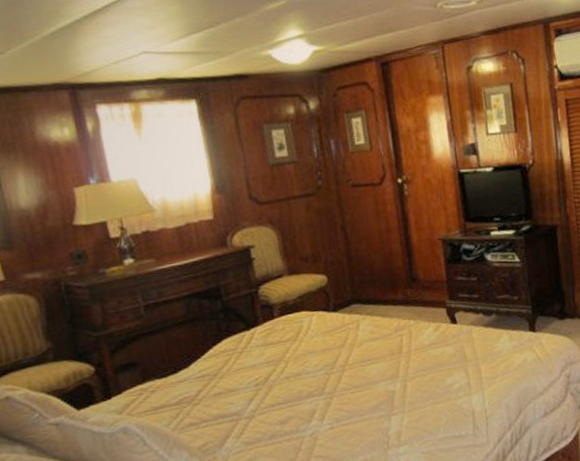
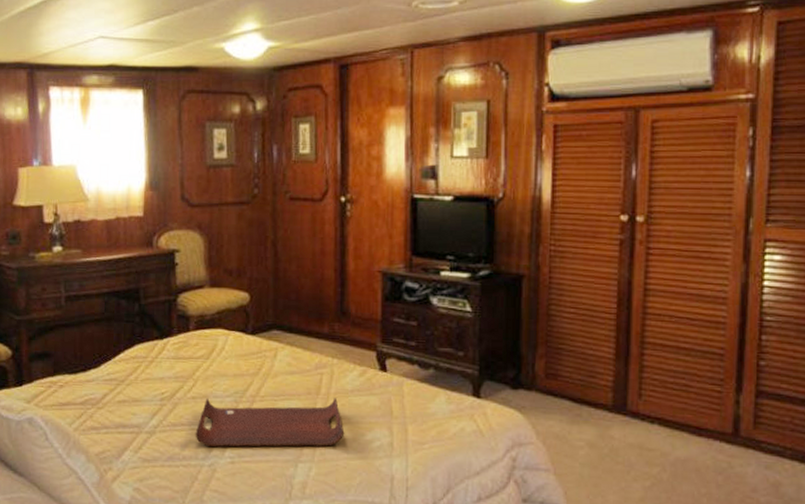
serving tray: none [293,354,428,419] -> present [195,398,345,448]

